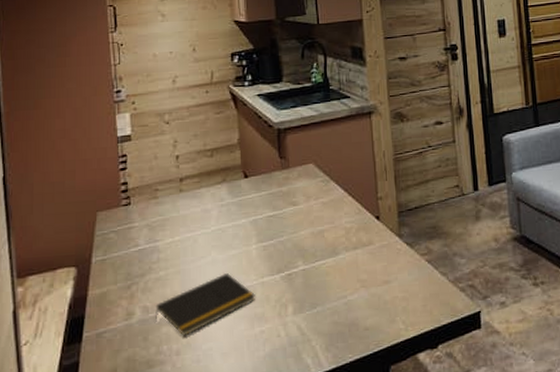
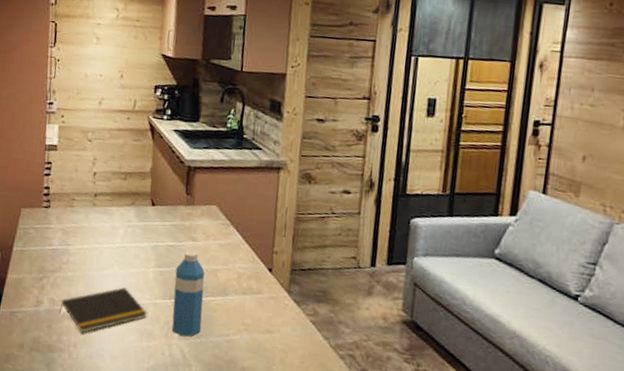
water bottle: none [280,217,316,311] -> present [172,251,205,337]

